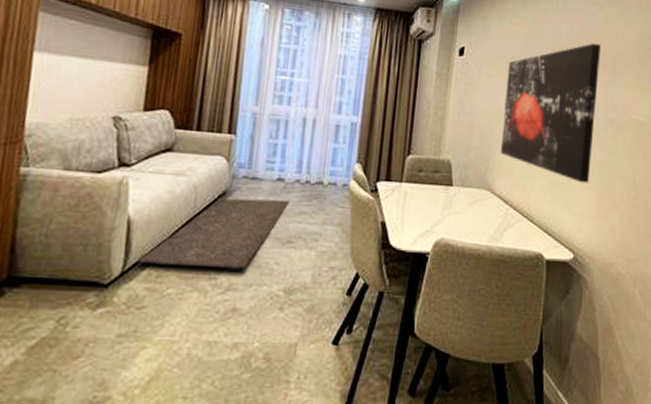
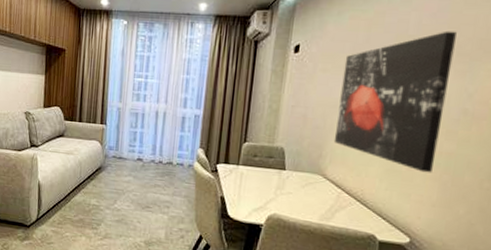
rug: present [138,198,290,270] -> none [46,172,148,224]

